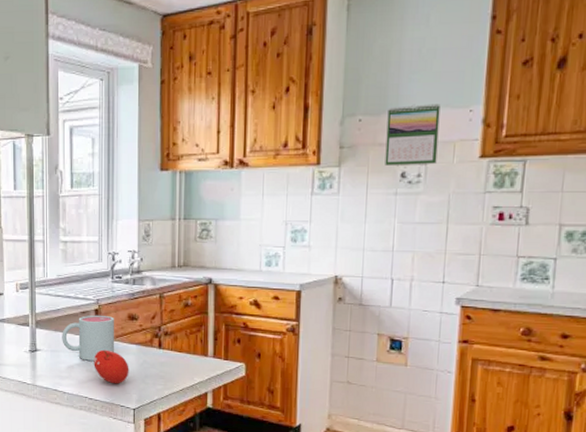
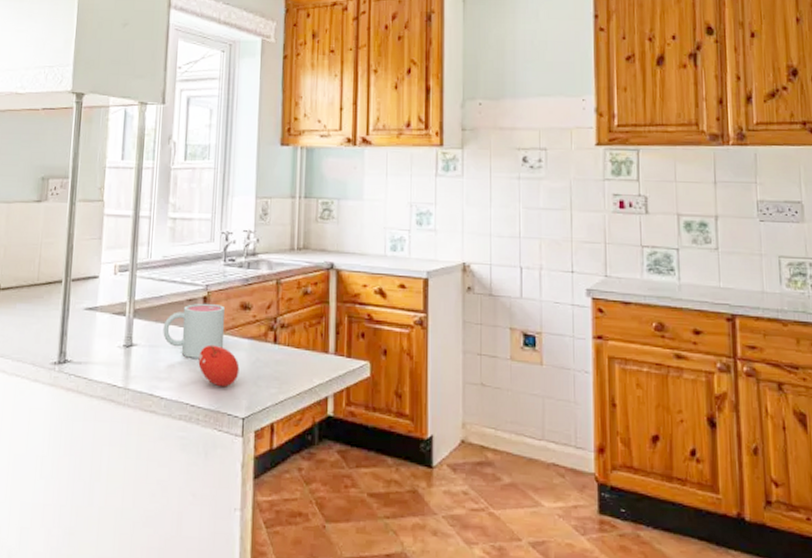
calendar: present [385,103,441,165] -> none [506,91,556,150]

